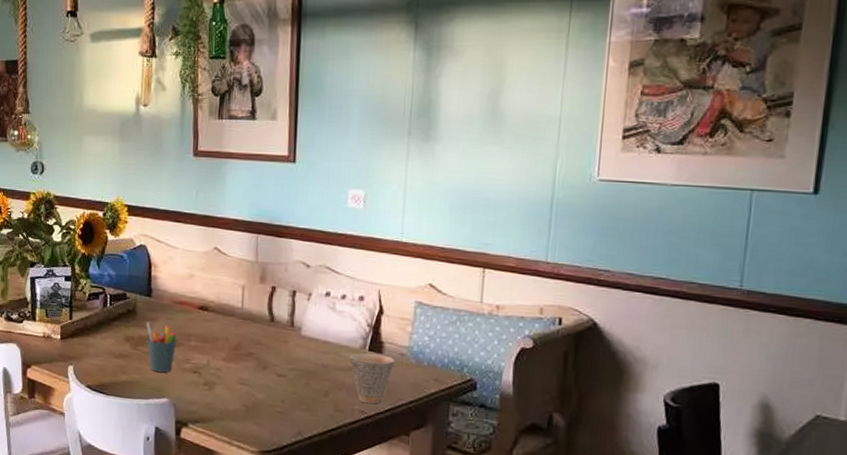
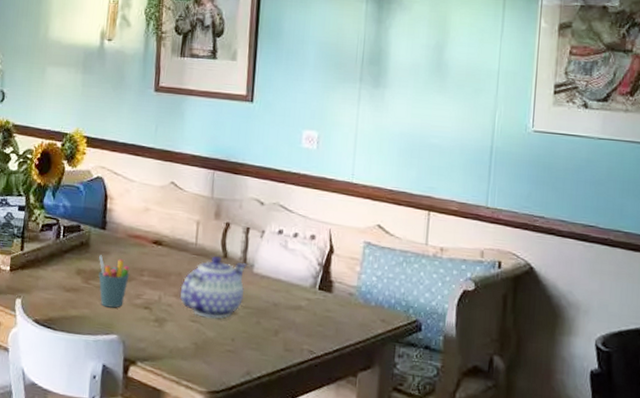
teapot: none [227,319,295,381] -> present [179,255,247,319]
cup: present [350,352,395,405] -> none [300,291,344,345]

